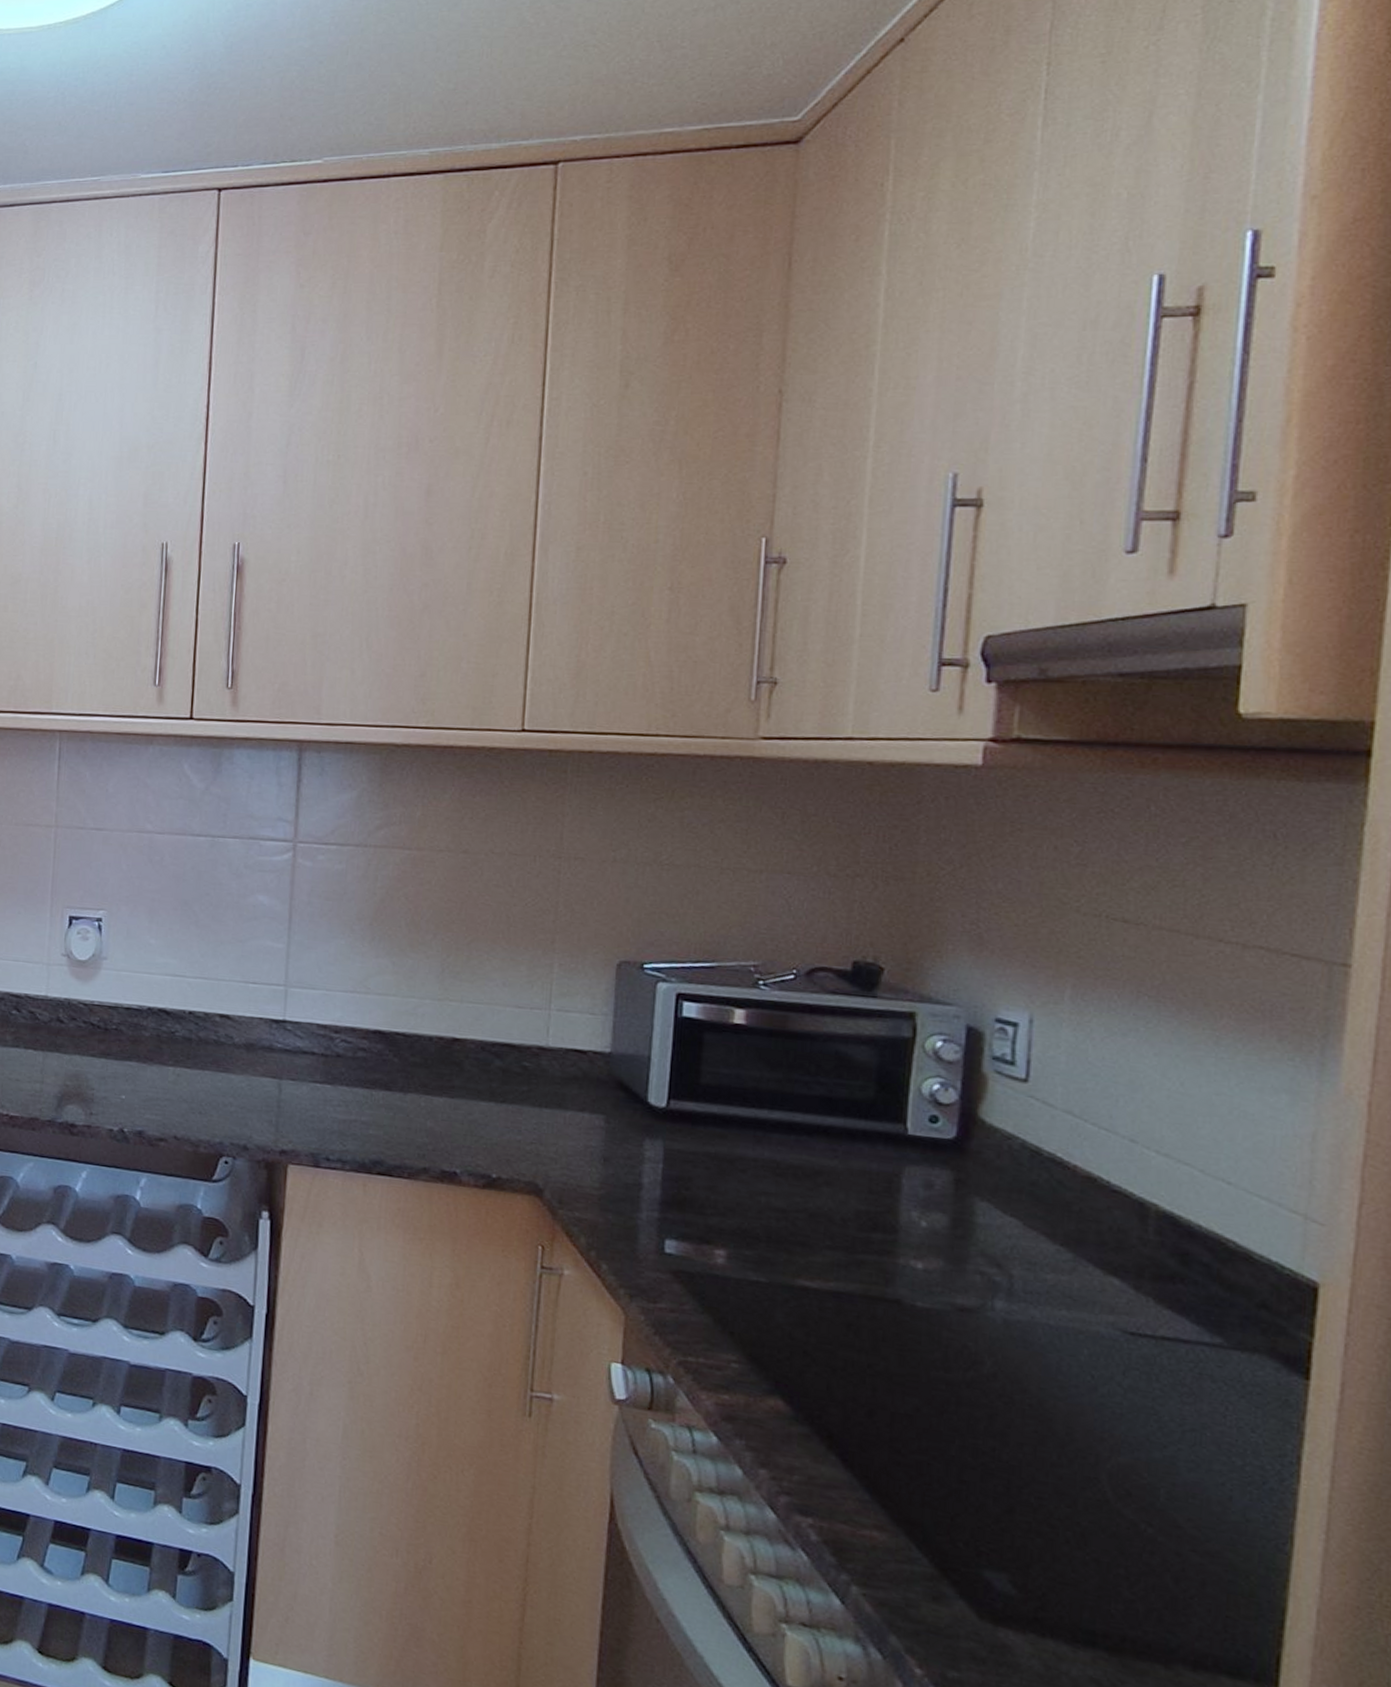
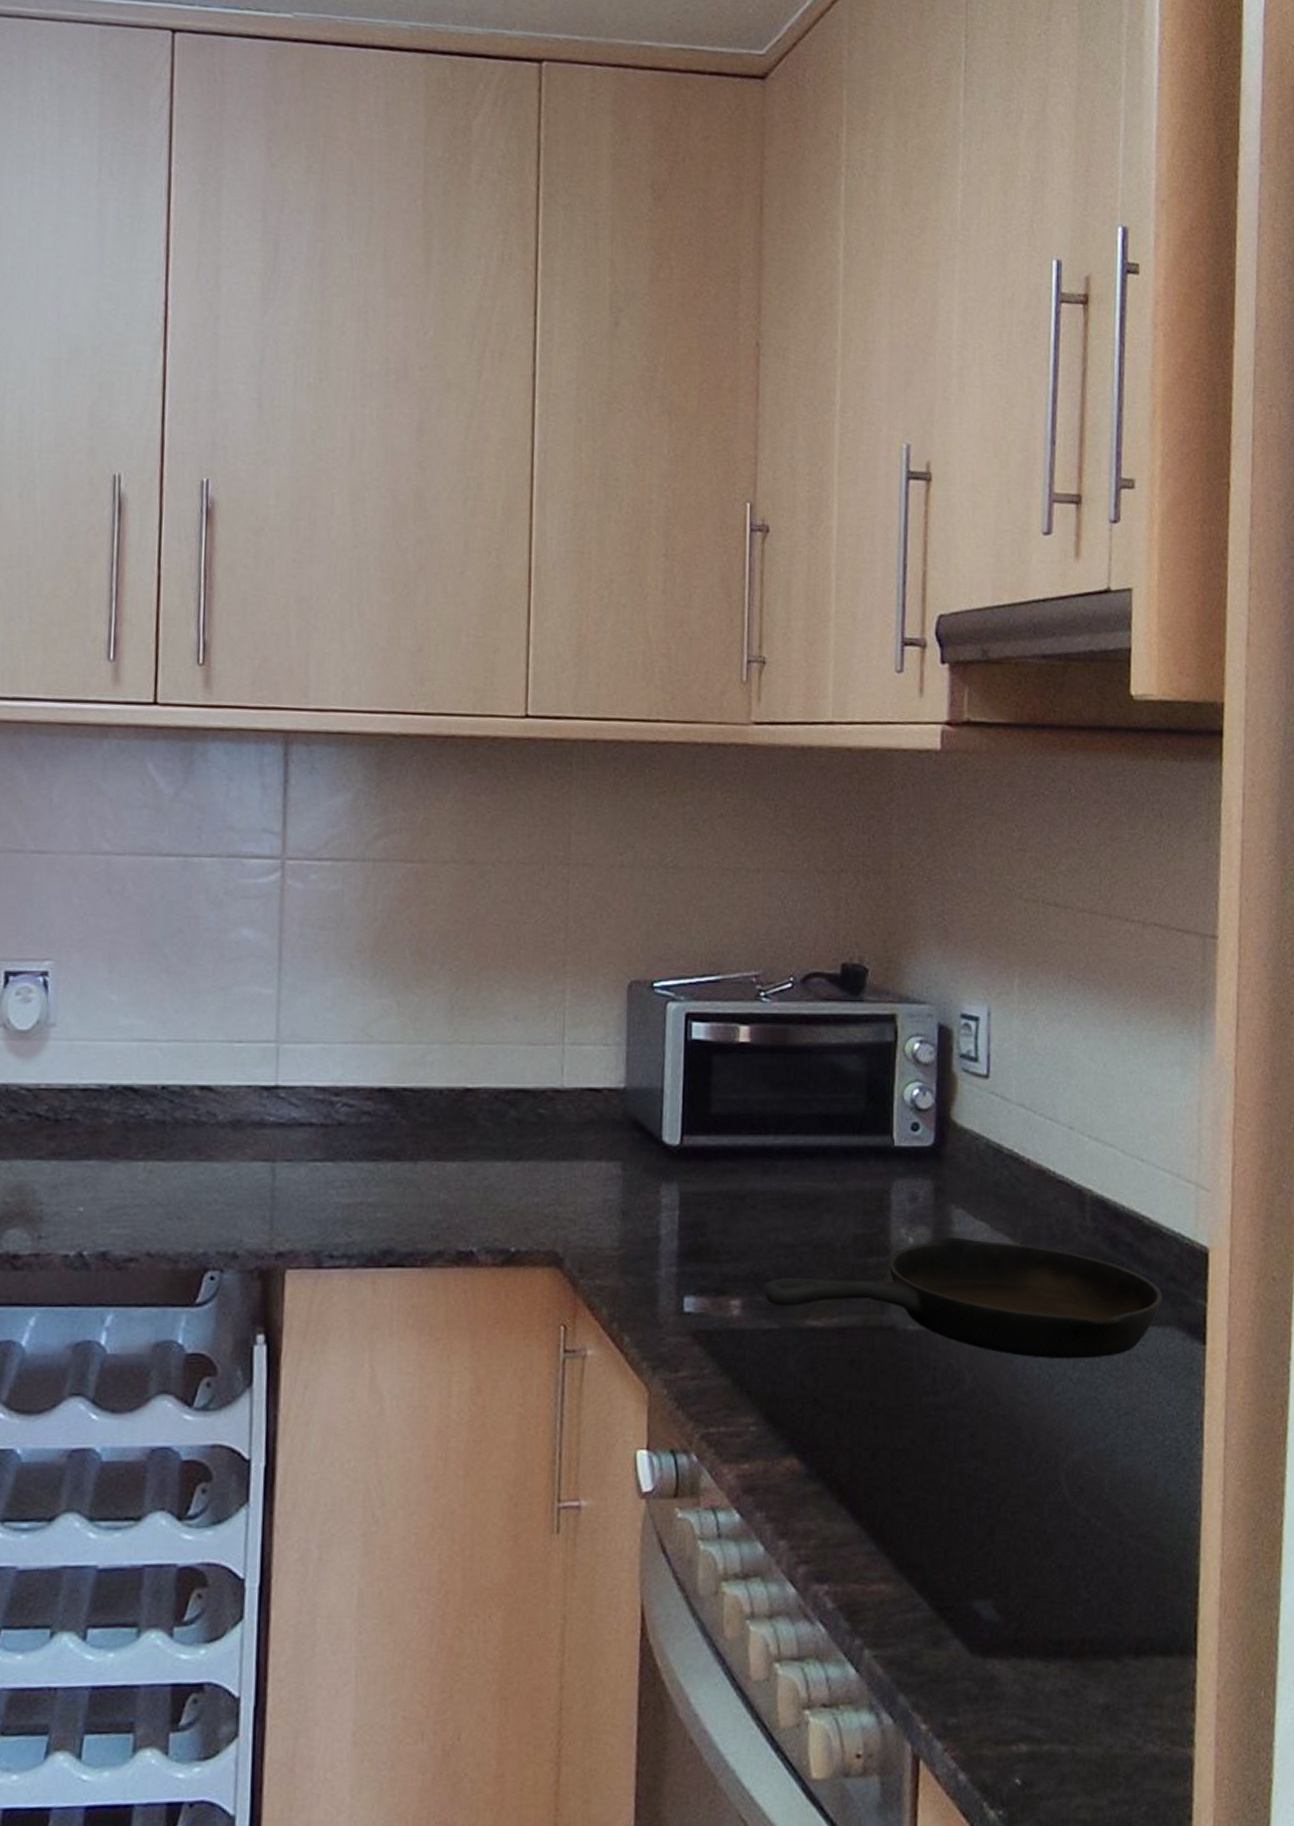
frying pan: none [751,1226,1250,1371] -> present [763,1237,1162,1360]

